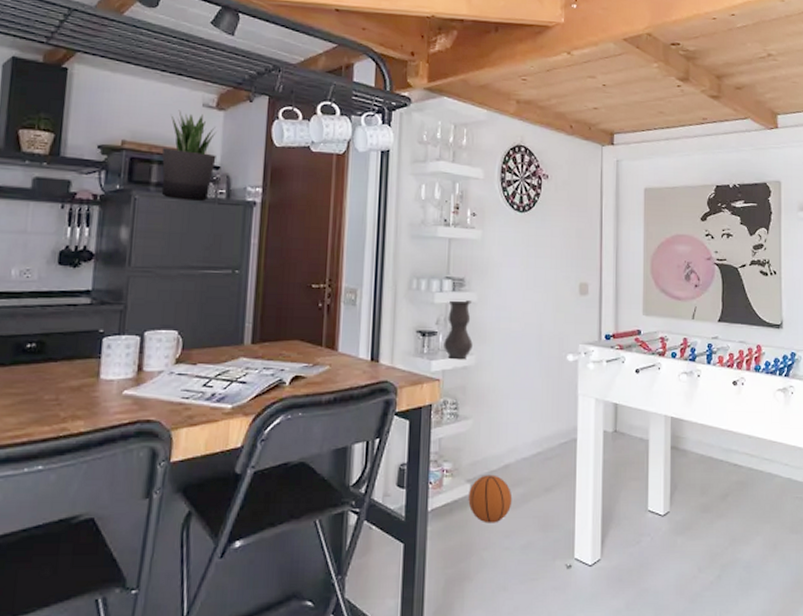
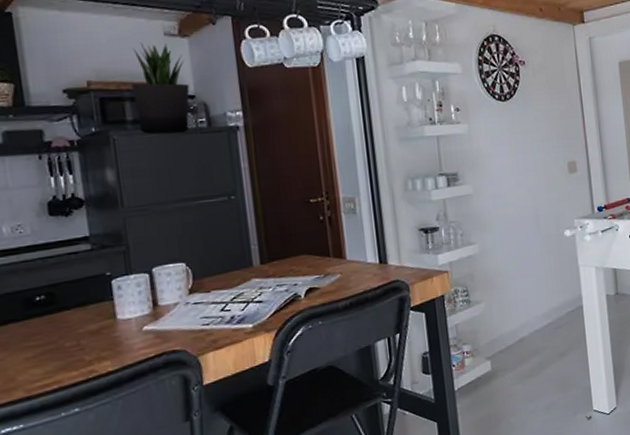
vase: present [444,299,473,360] -> none [444,193,475,251]
basketball: present [468,475,513,524] -> none [490,349,531,393]

